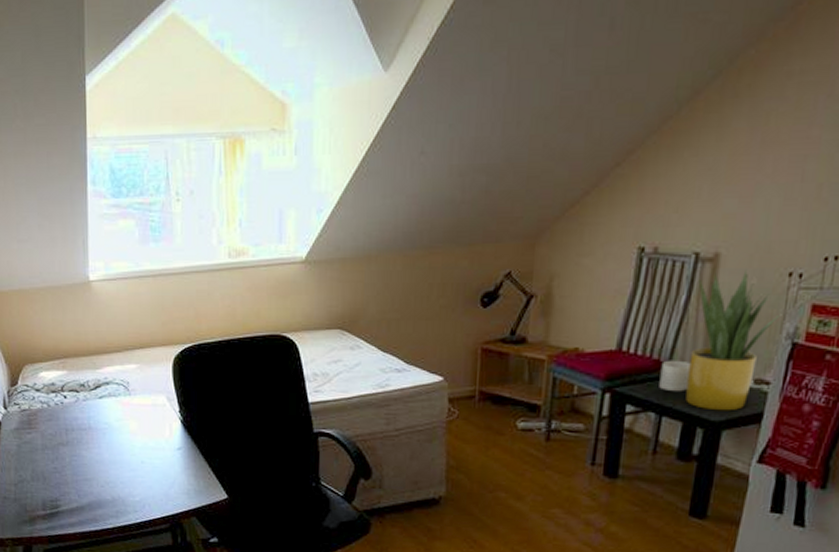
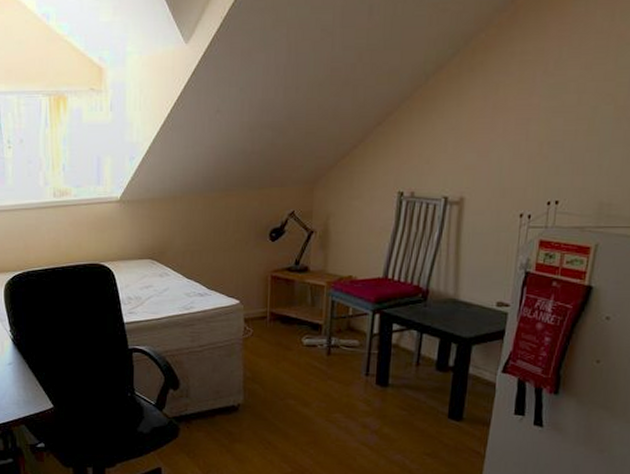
mug: present [659,360,691,392] -> none [419,286,445,313]
planter: present [685,270,780,411] -> none [441,211,515,329]

